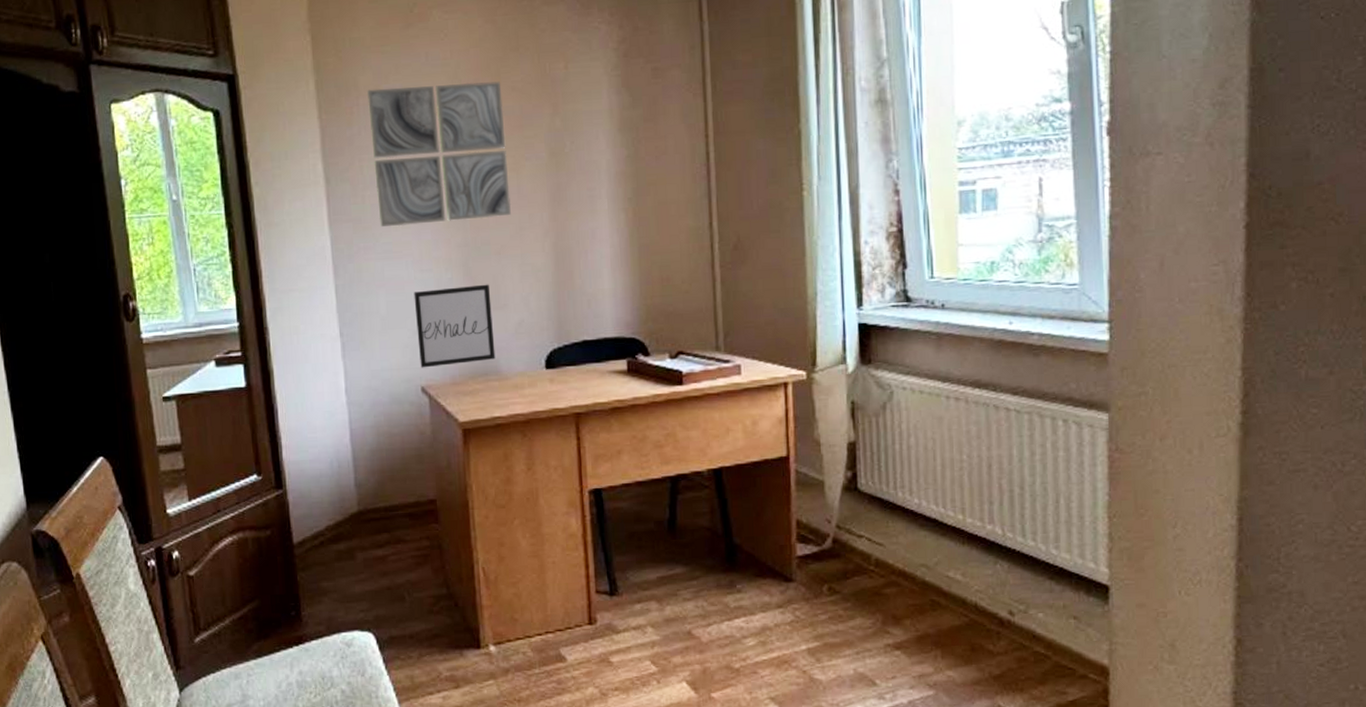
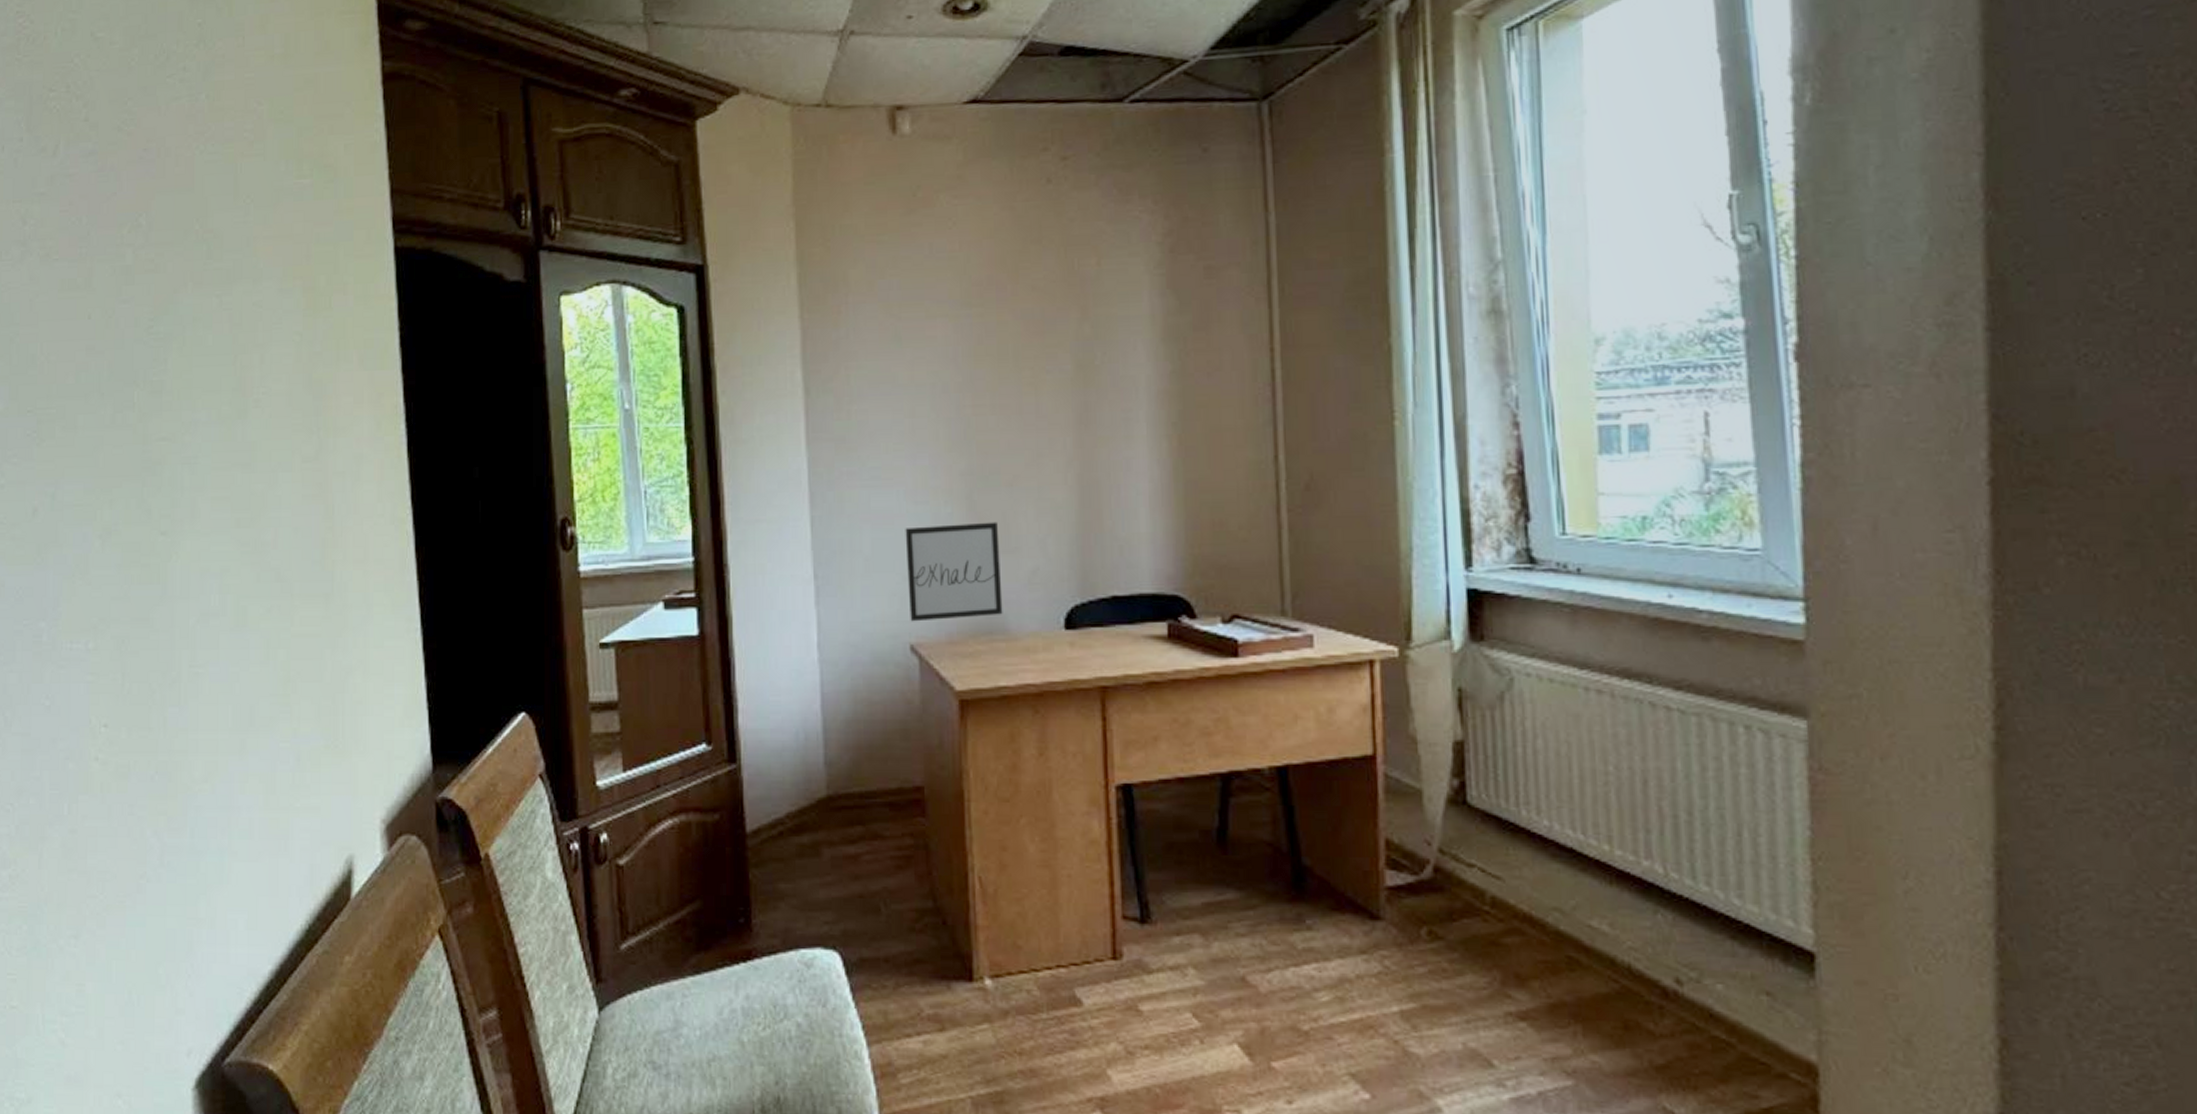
wall art: present [366,81,512,228] -> none [857,279,1028,449]

